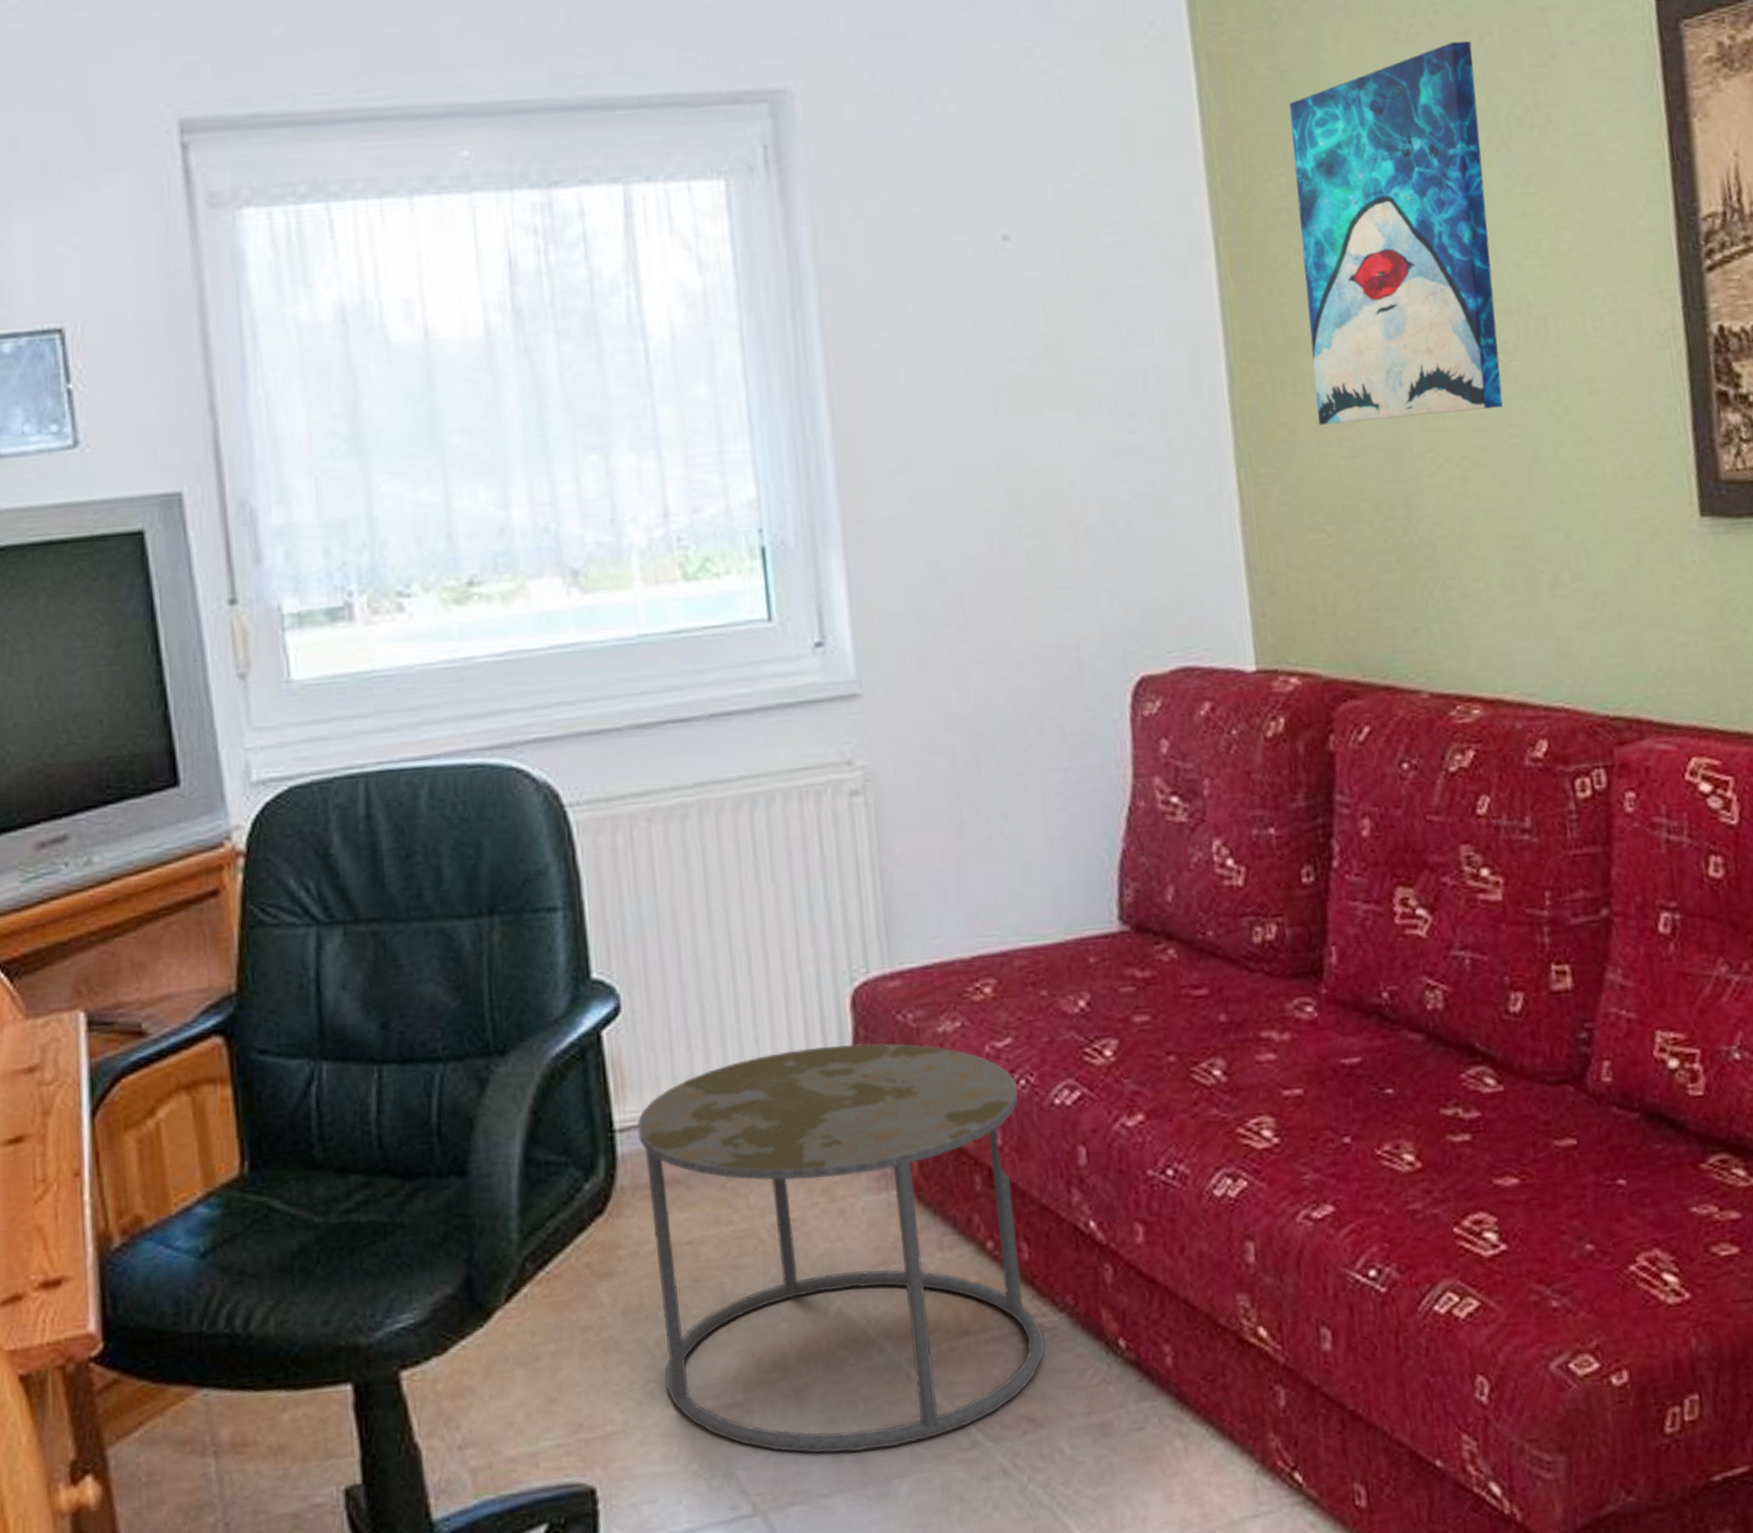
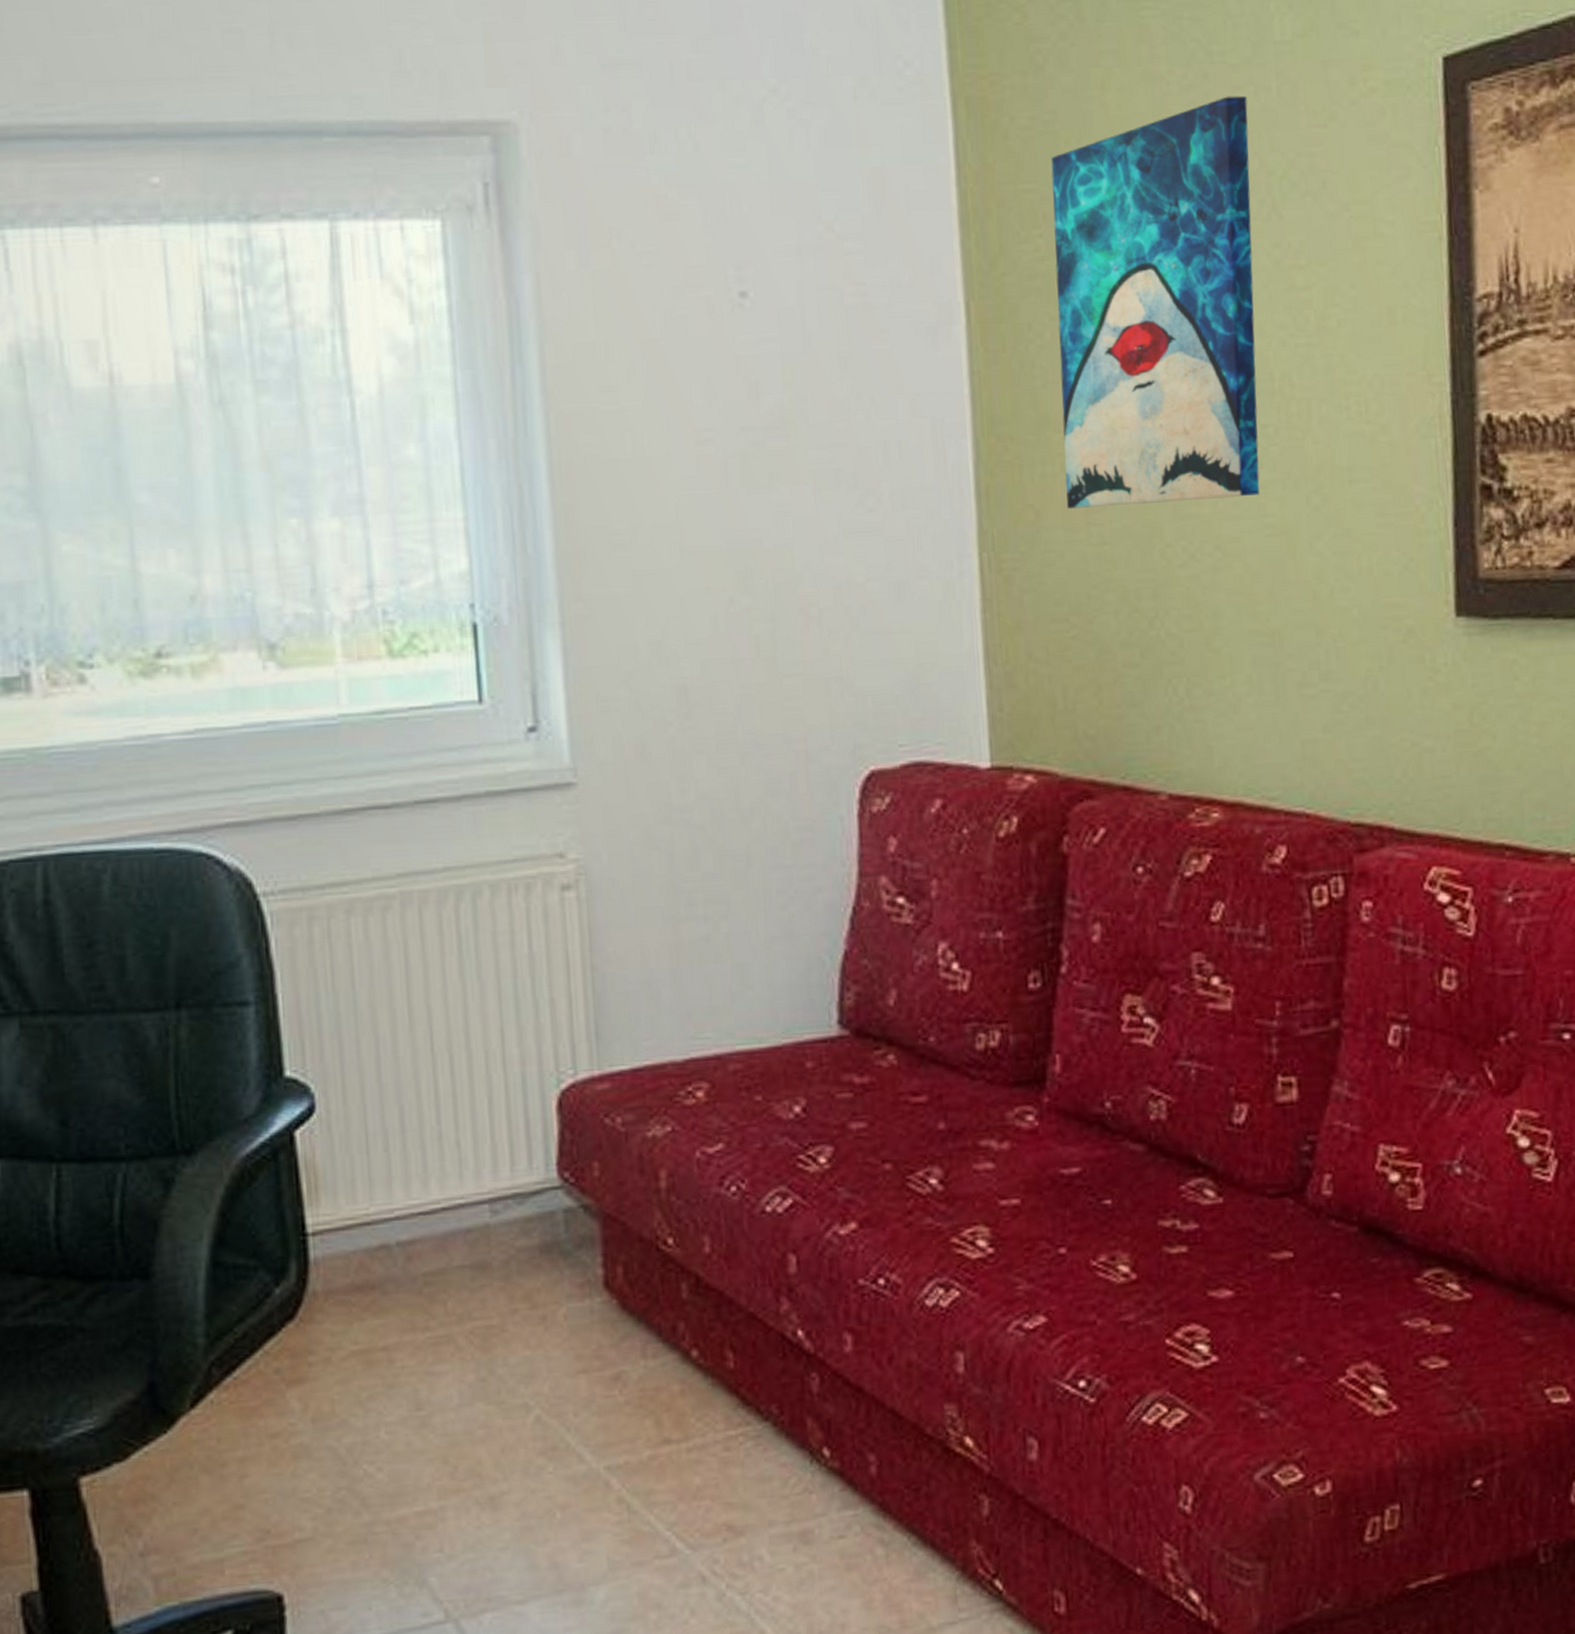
side table: present [637,1043,1045,1453] -> none [331,1147,748,1561]

